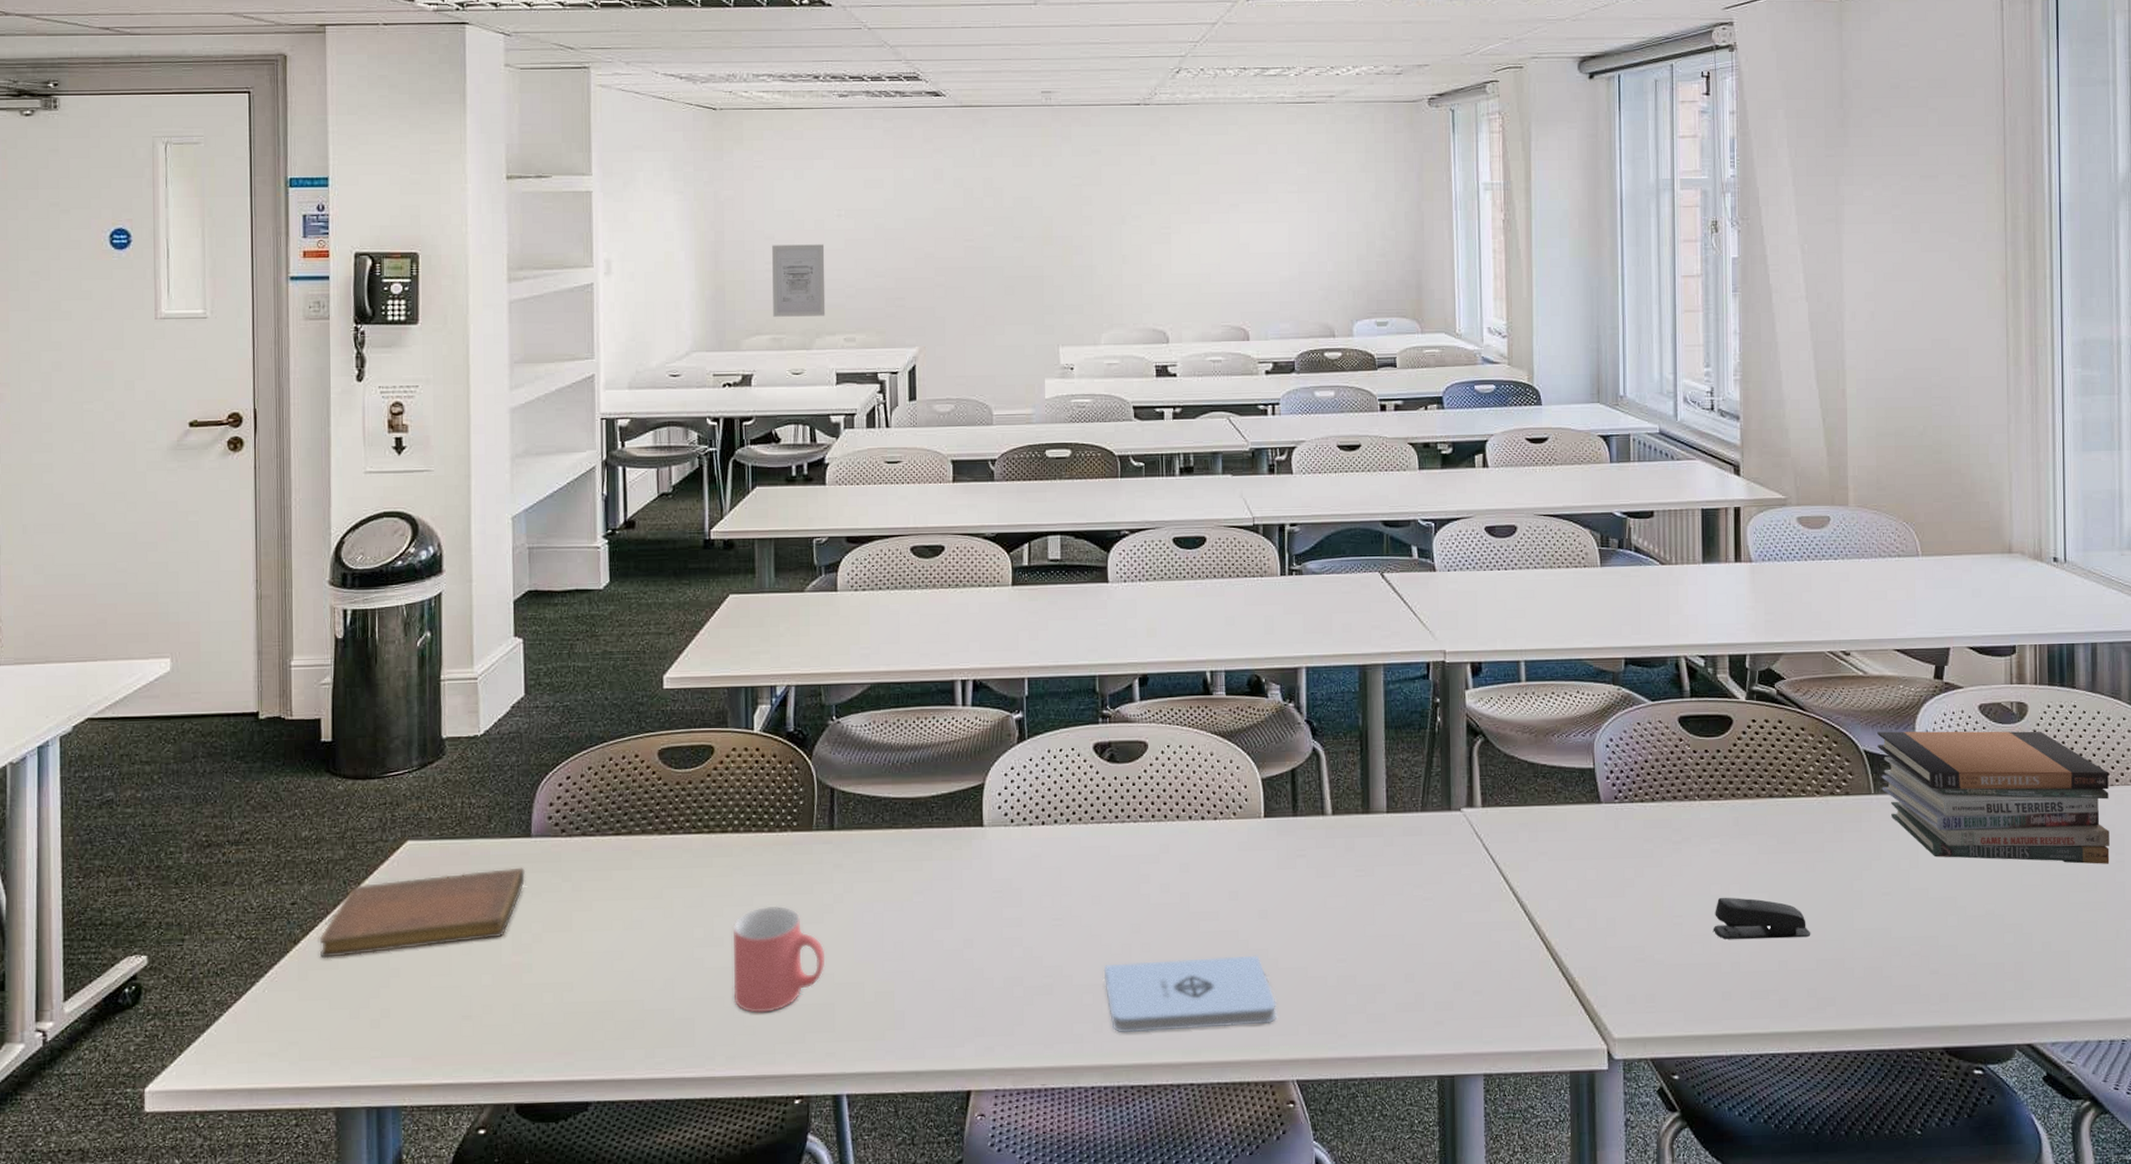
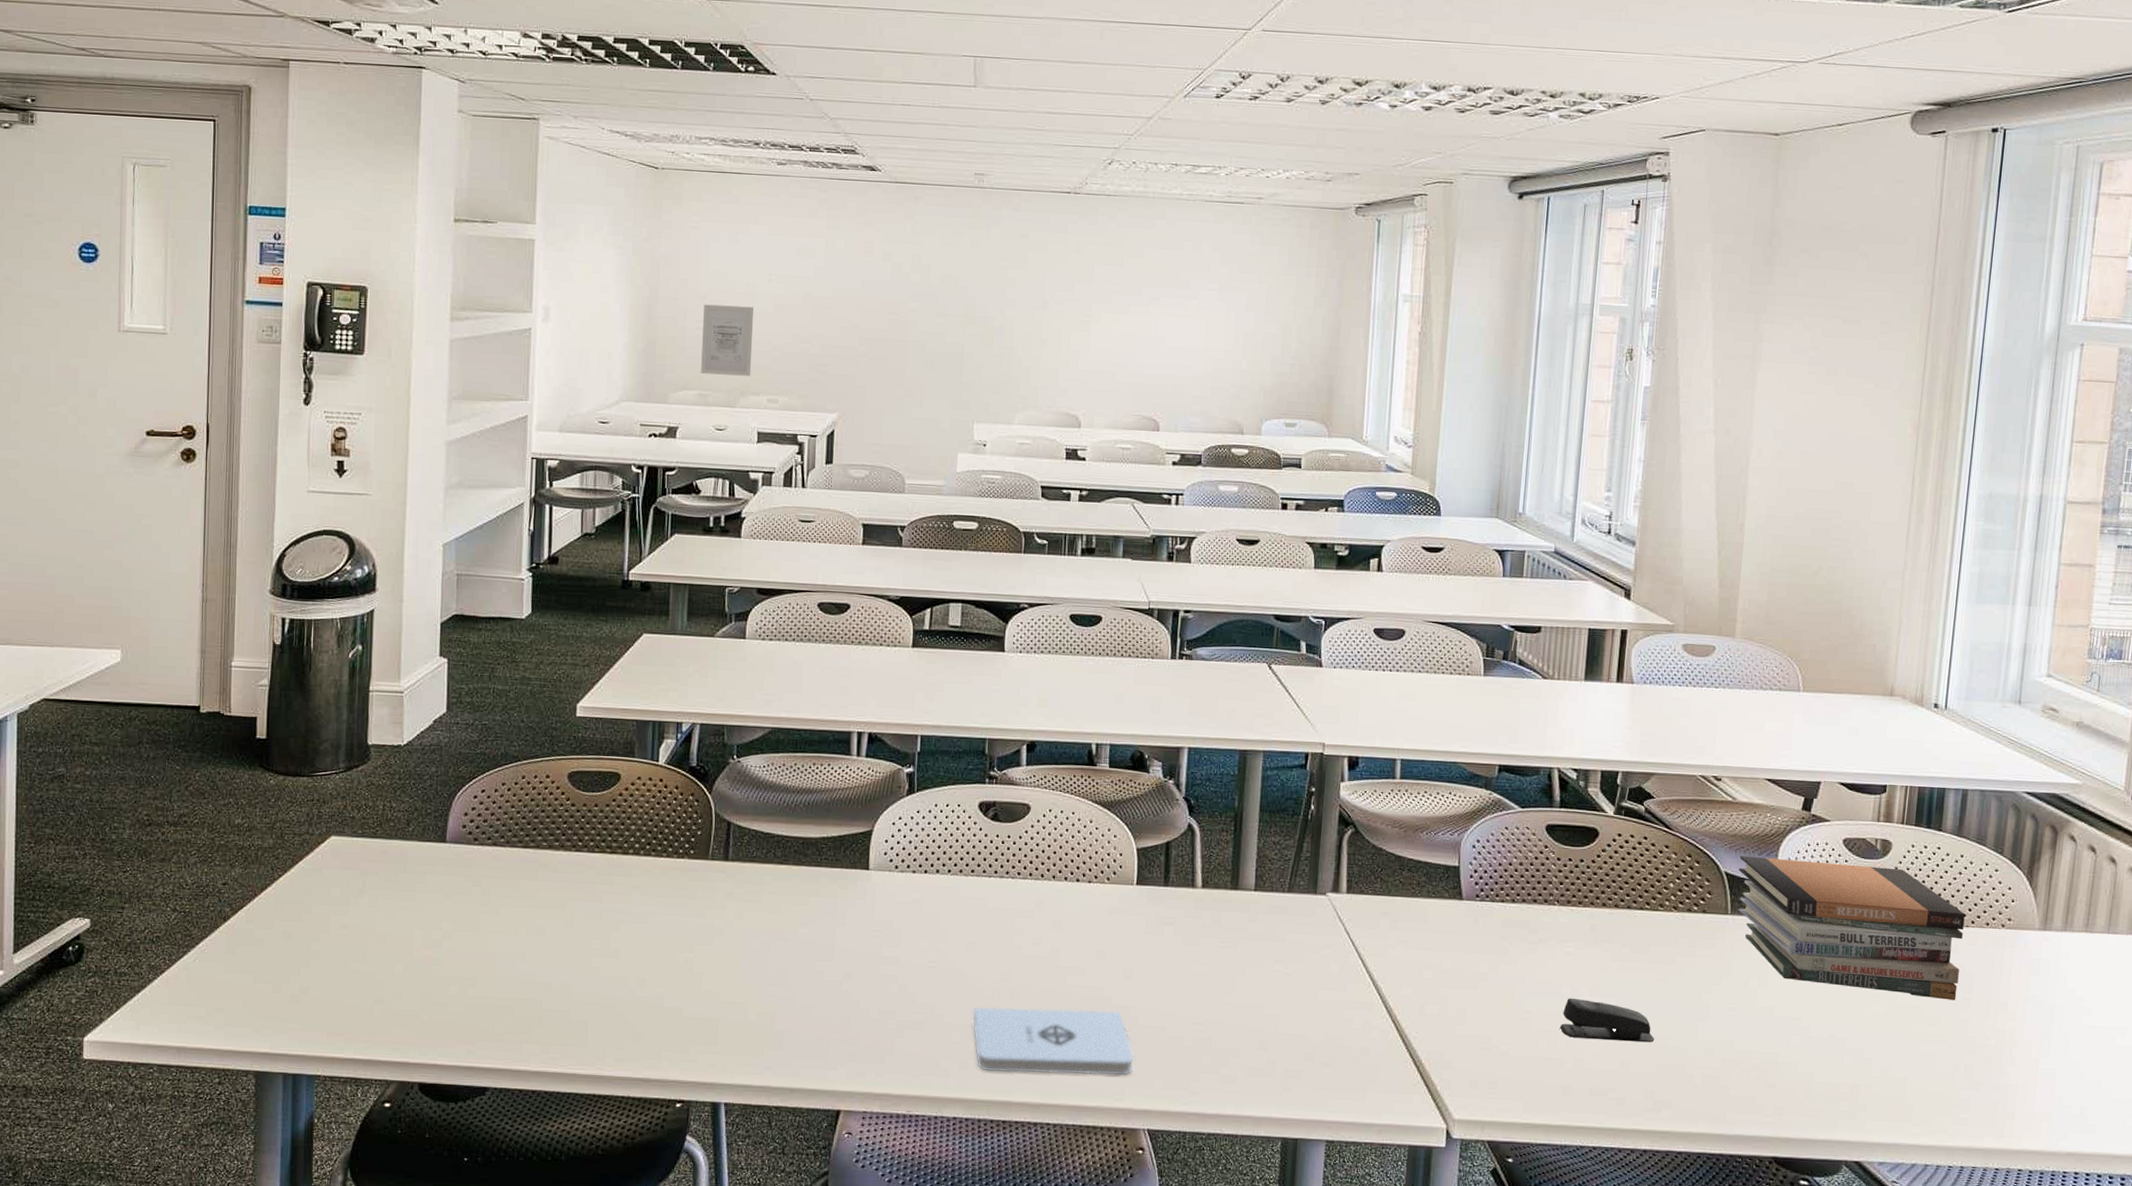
notebook: present [319,867,525,959] -> none [247,869,438,937]
mug: present [732,905,826,1013] -> none [625,925,713,1022]

